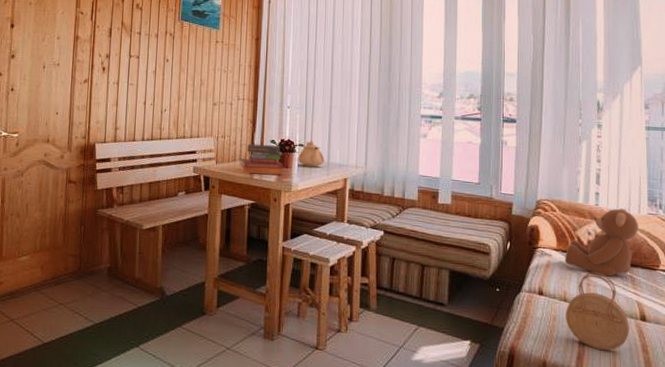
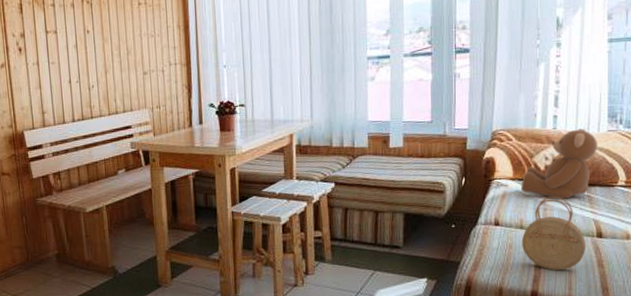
books: present [239,143,283,176] -> none [178,108,225,143]
teapot: present [298,140,325,168] -> none [240,99,269,128]

